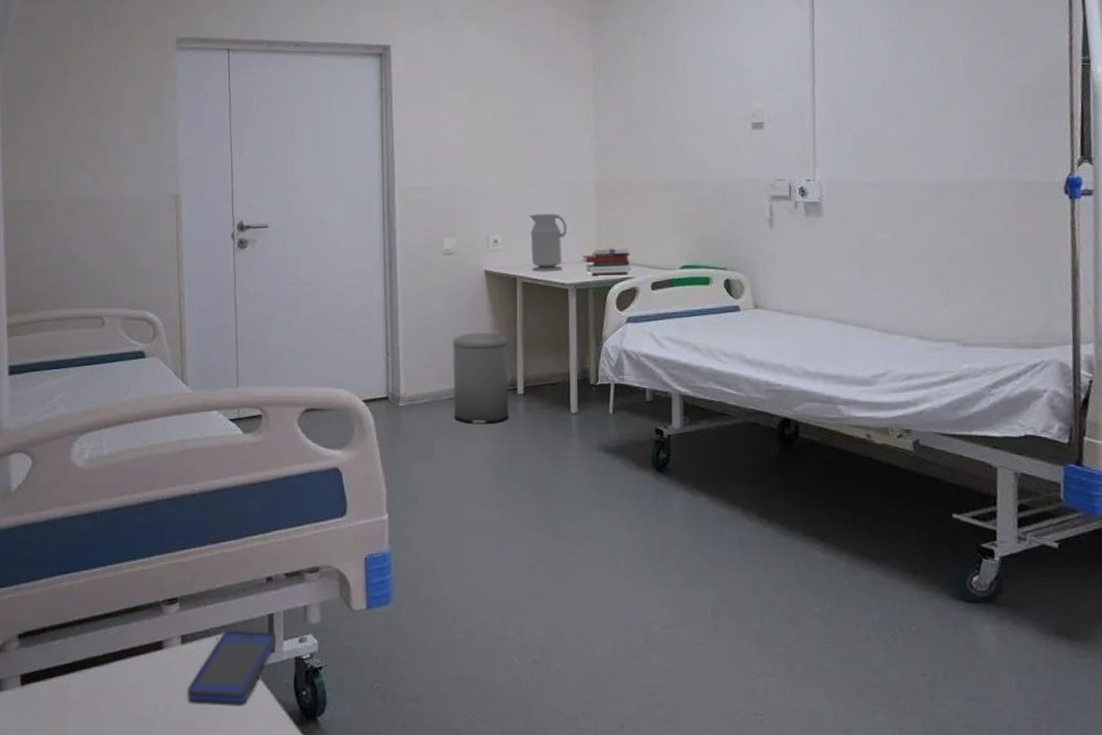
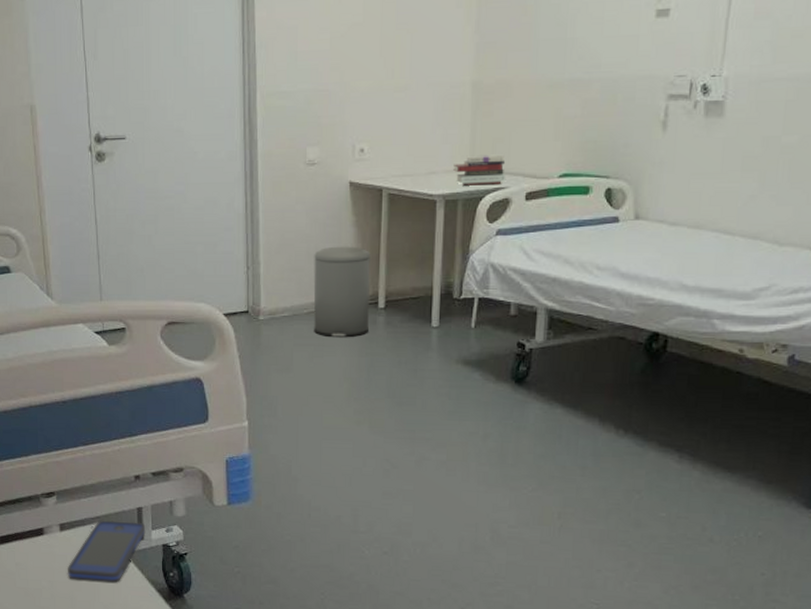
water jug: present [529,213,567,272] -> none [398,119,439,183]

